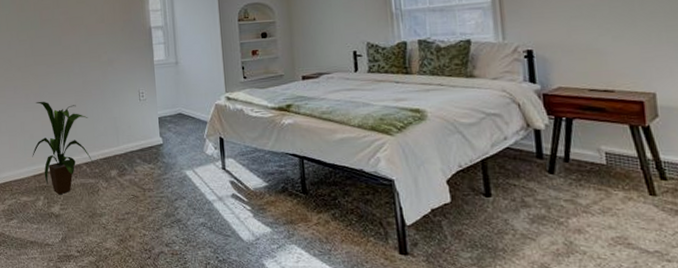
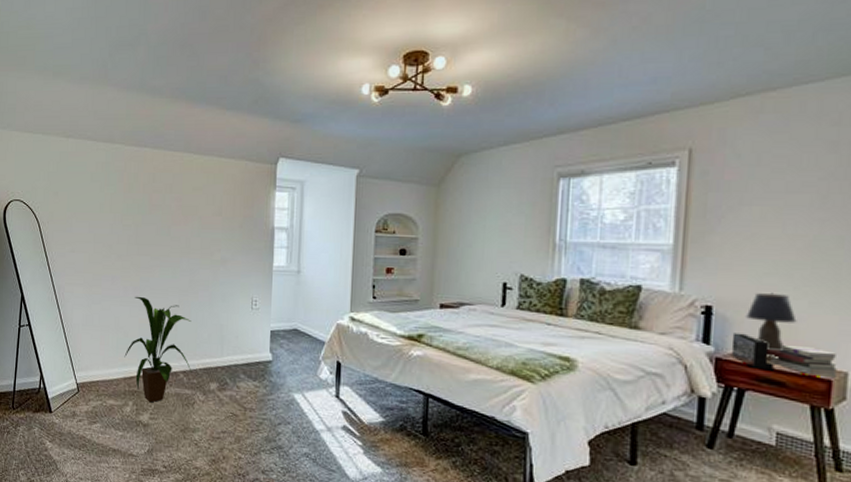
alarm clock: none [553,70,593,100] -> present [731,333,774,371]
table lamp: none [561,32,605,91] -> present [745,292,797,361]
books: none [583,75,647,100] -> present [765,345,837,377]

